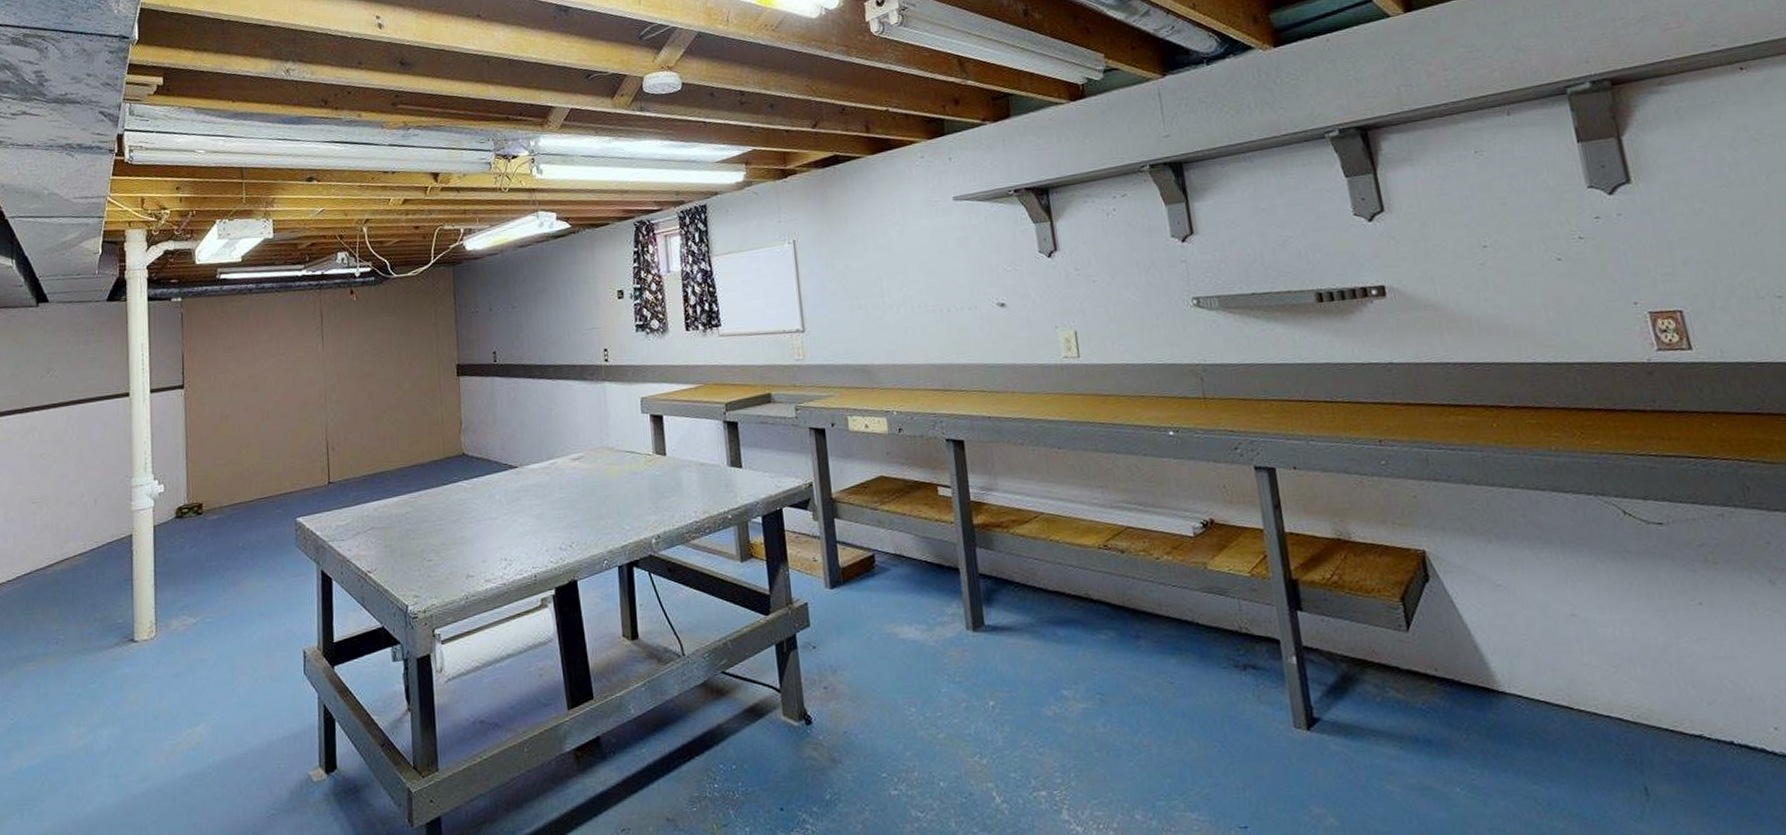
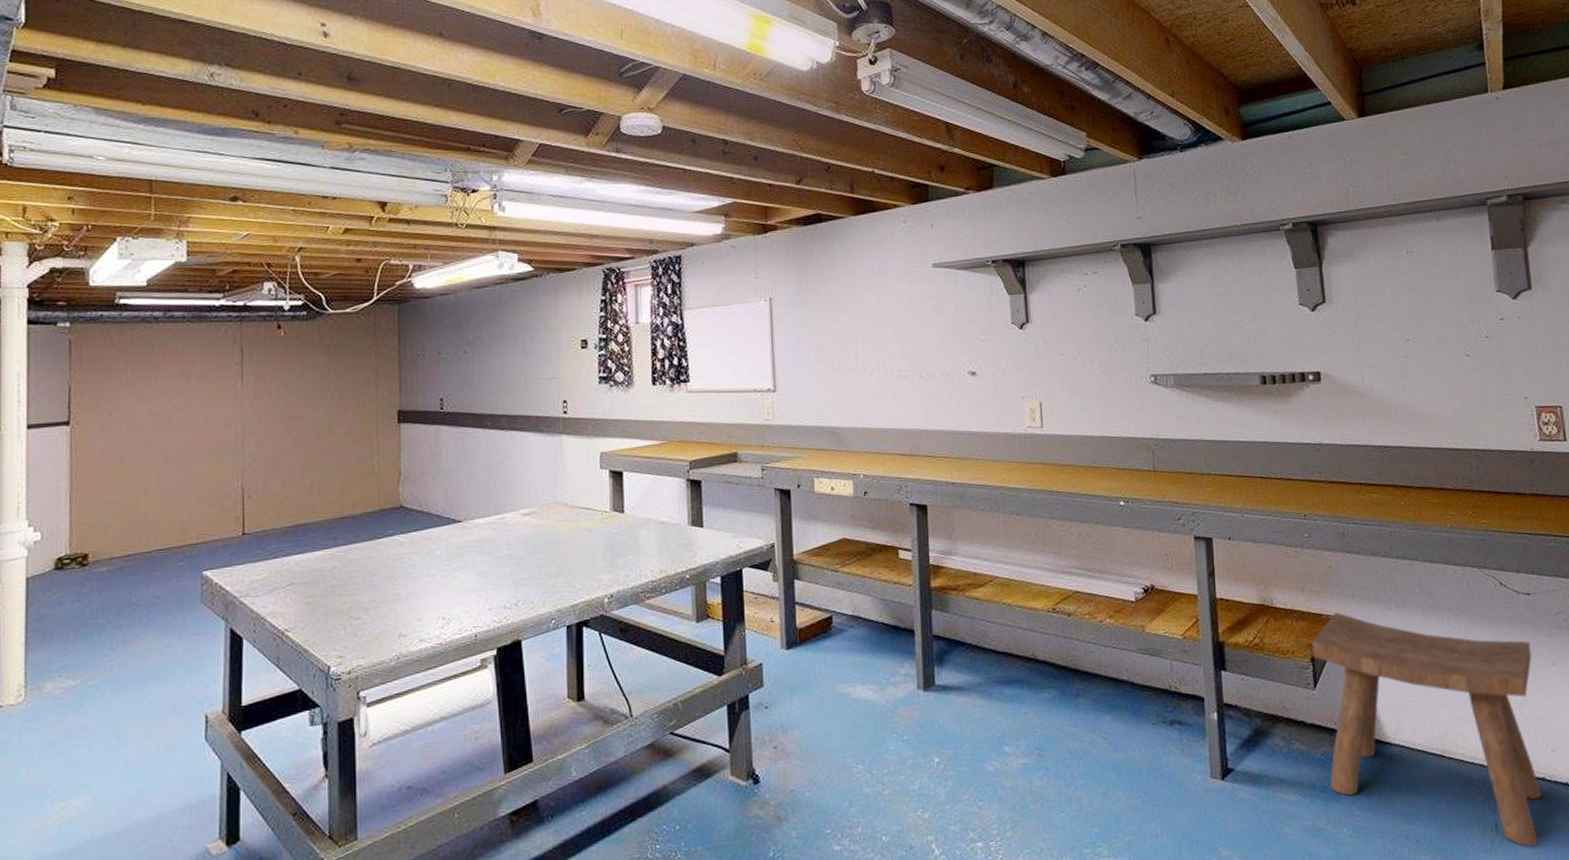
stool: none [1399,546,1701,815] -> present [1312,612,1541,846]

